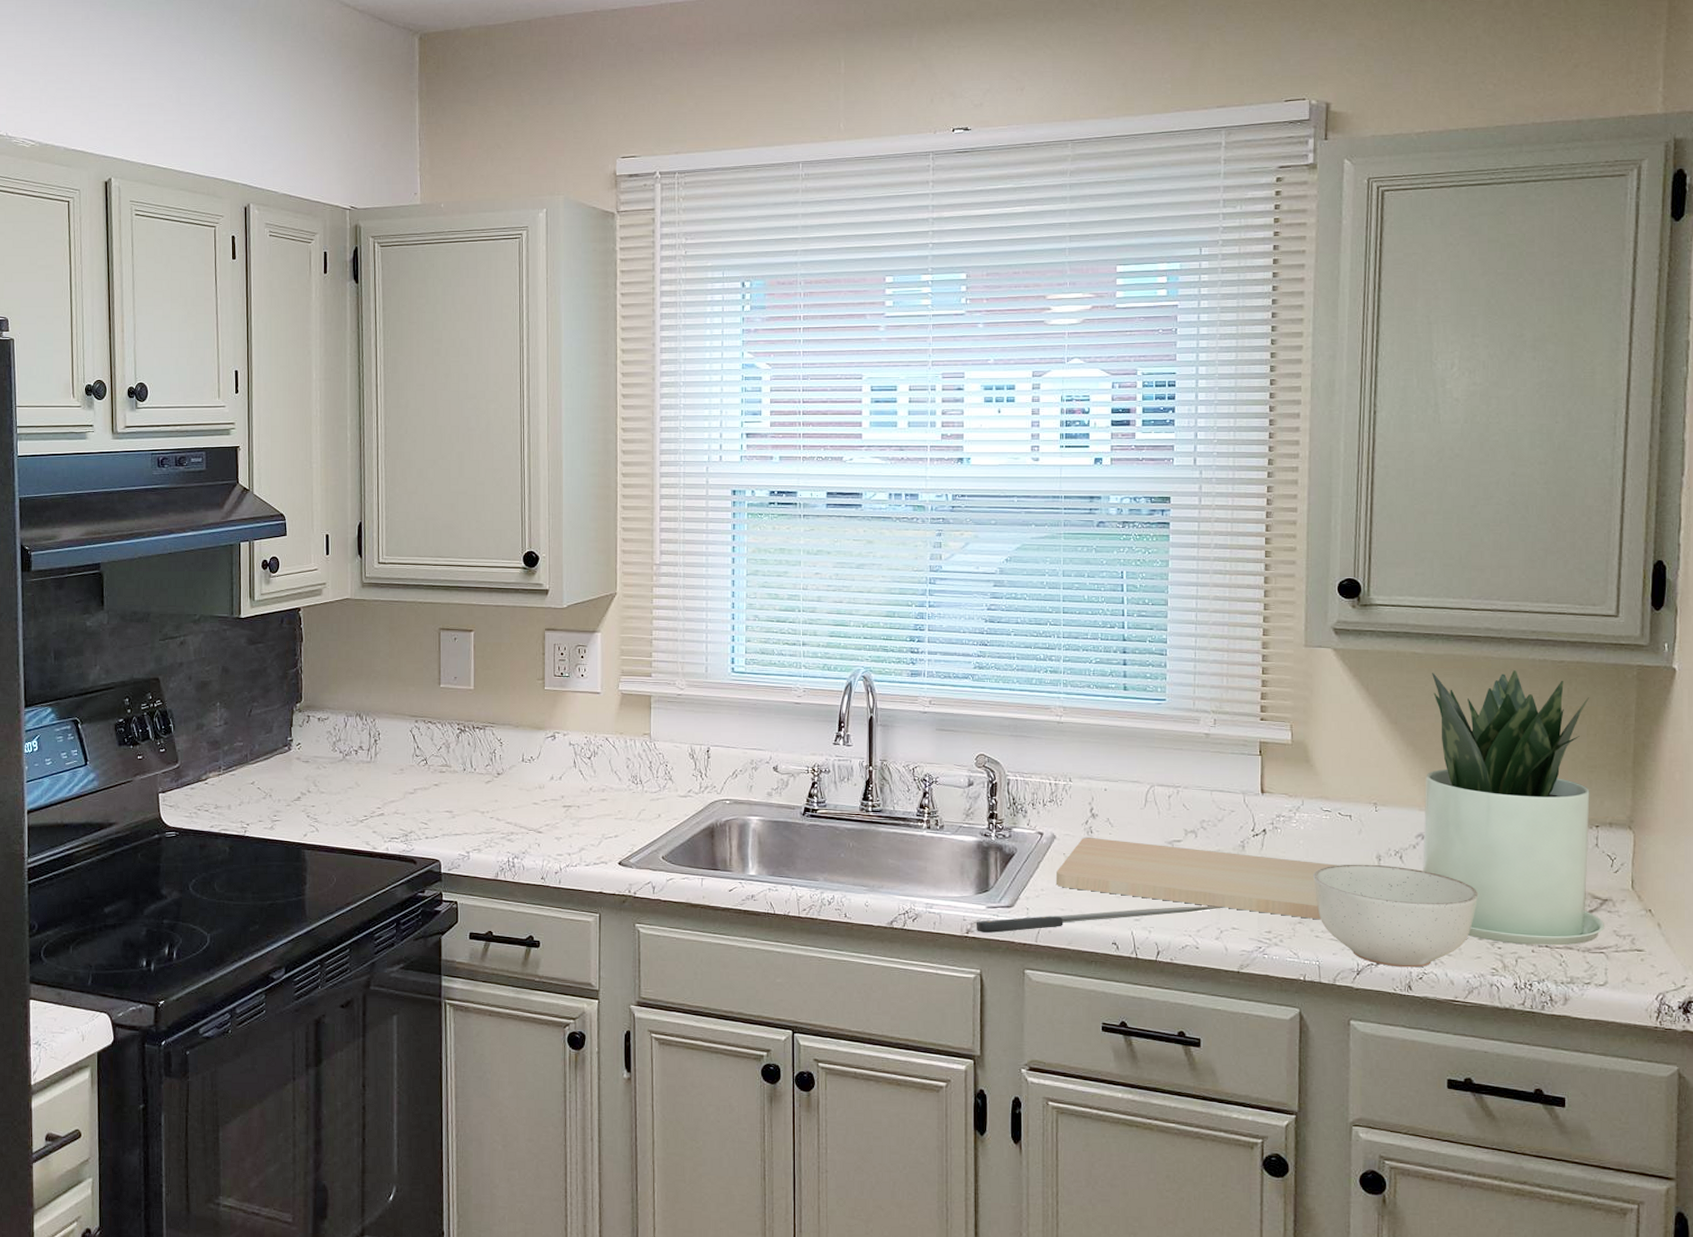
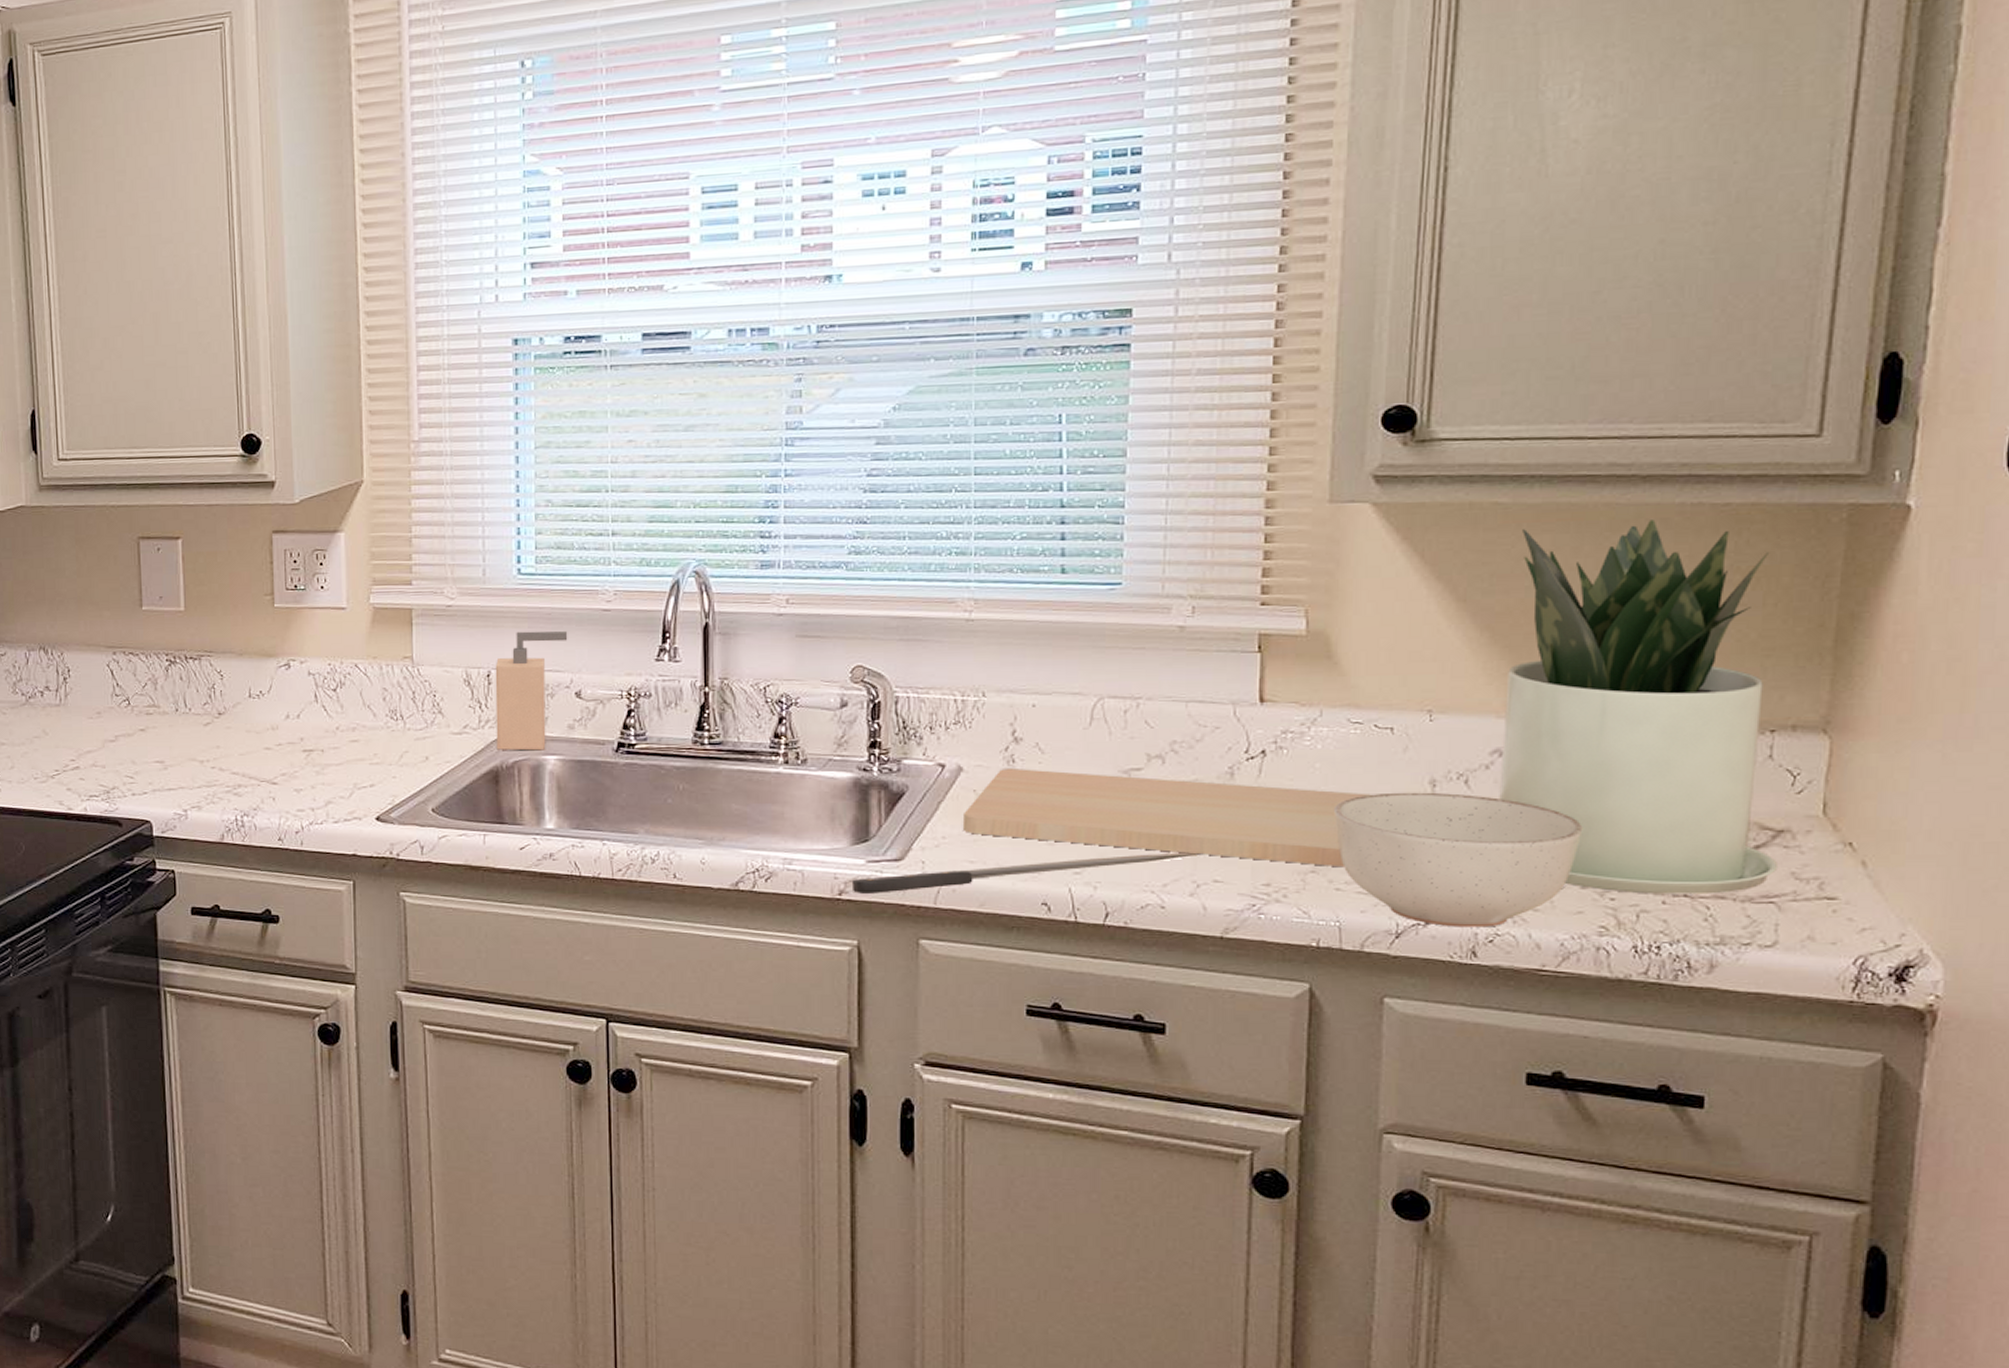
soap dispenser: none [713,717,769,812] -> present [495,630,568,751]

